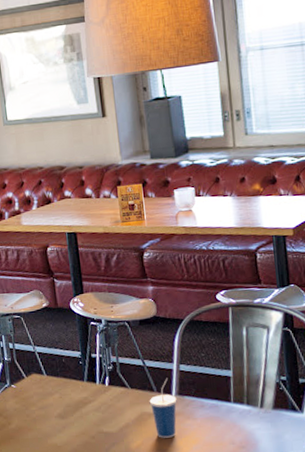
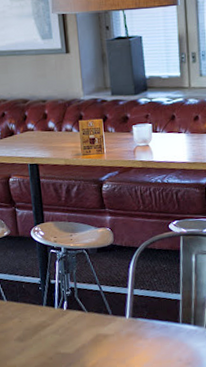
cup: present [149,378,177,438] -> none [104,301,131,357]

